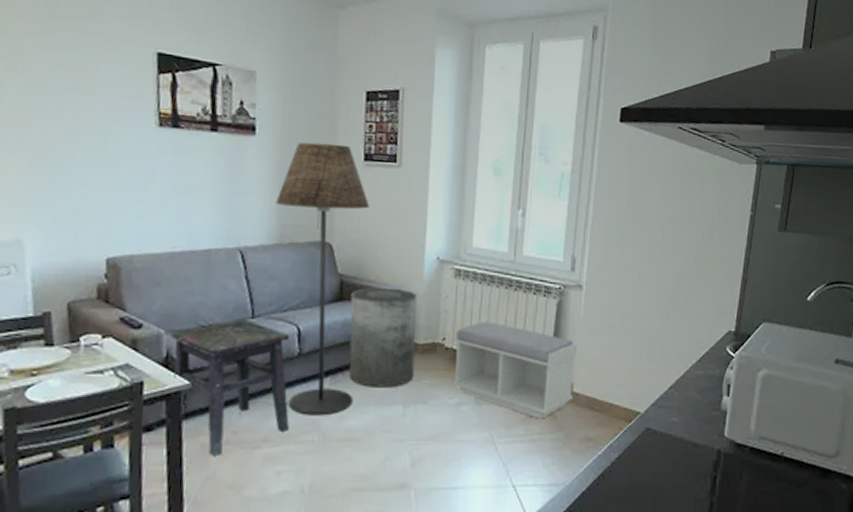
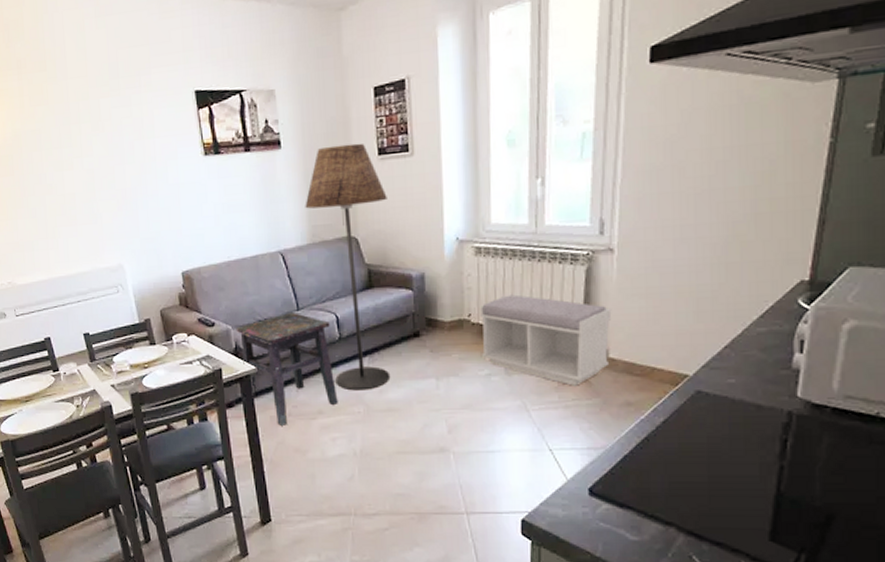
trash can: present [349,287,418,388] -> none [379,271,444,364]

